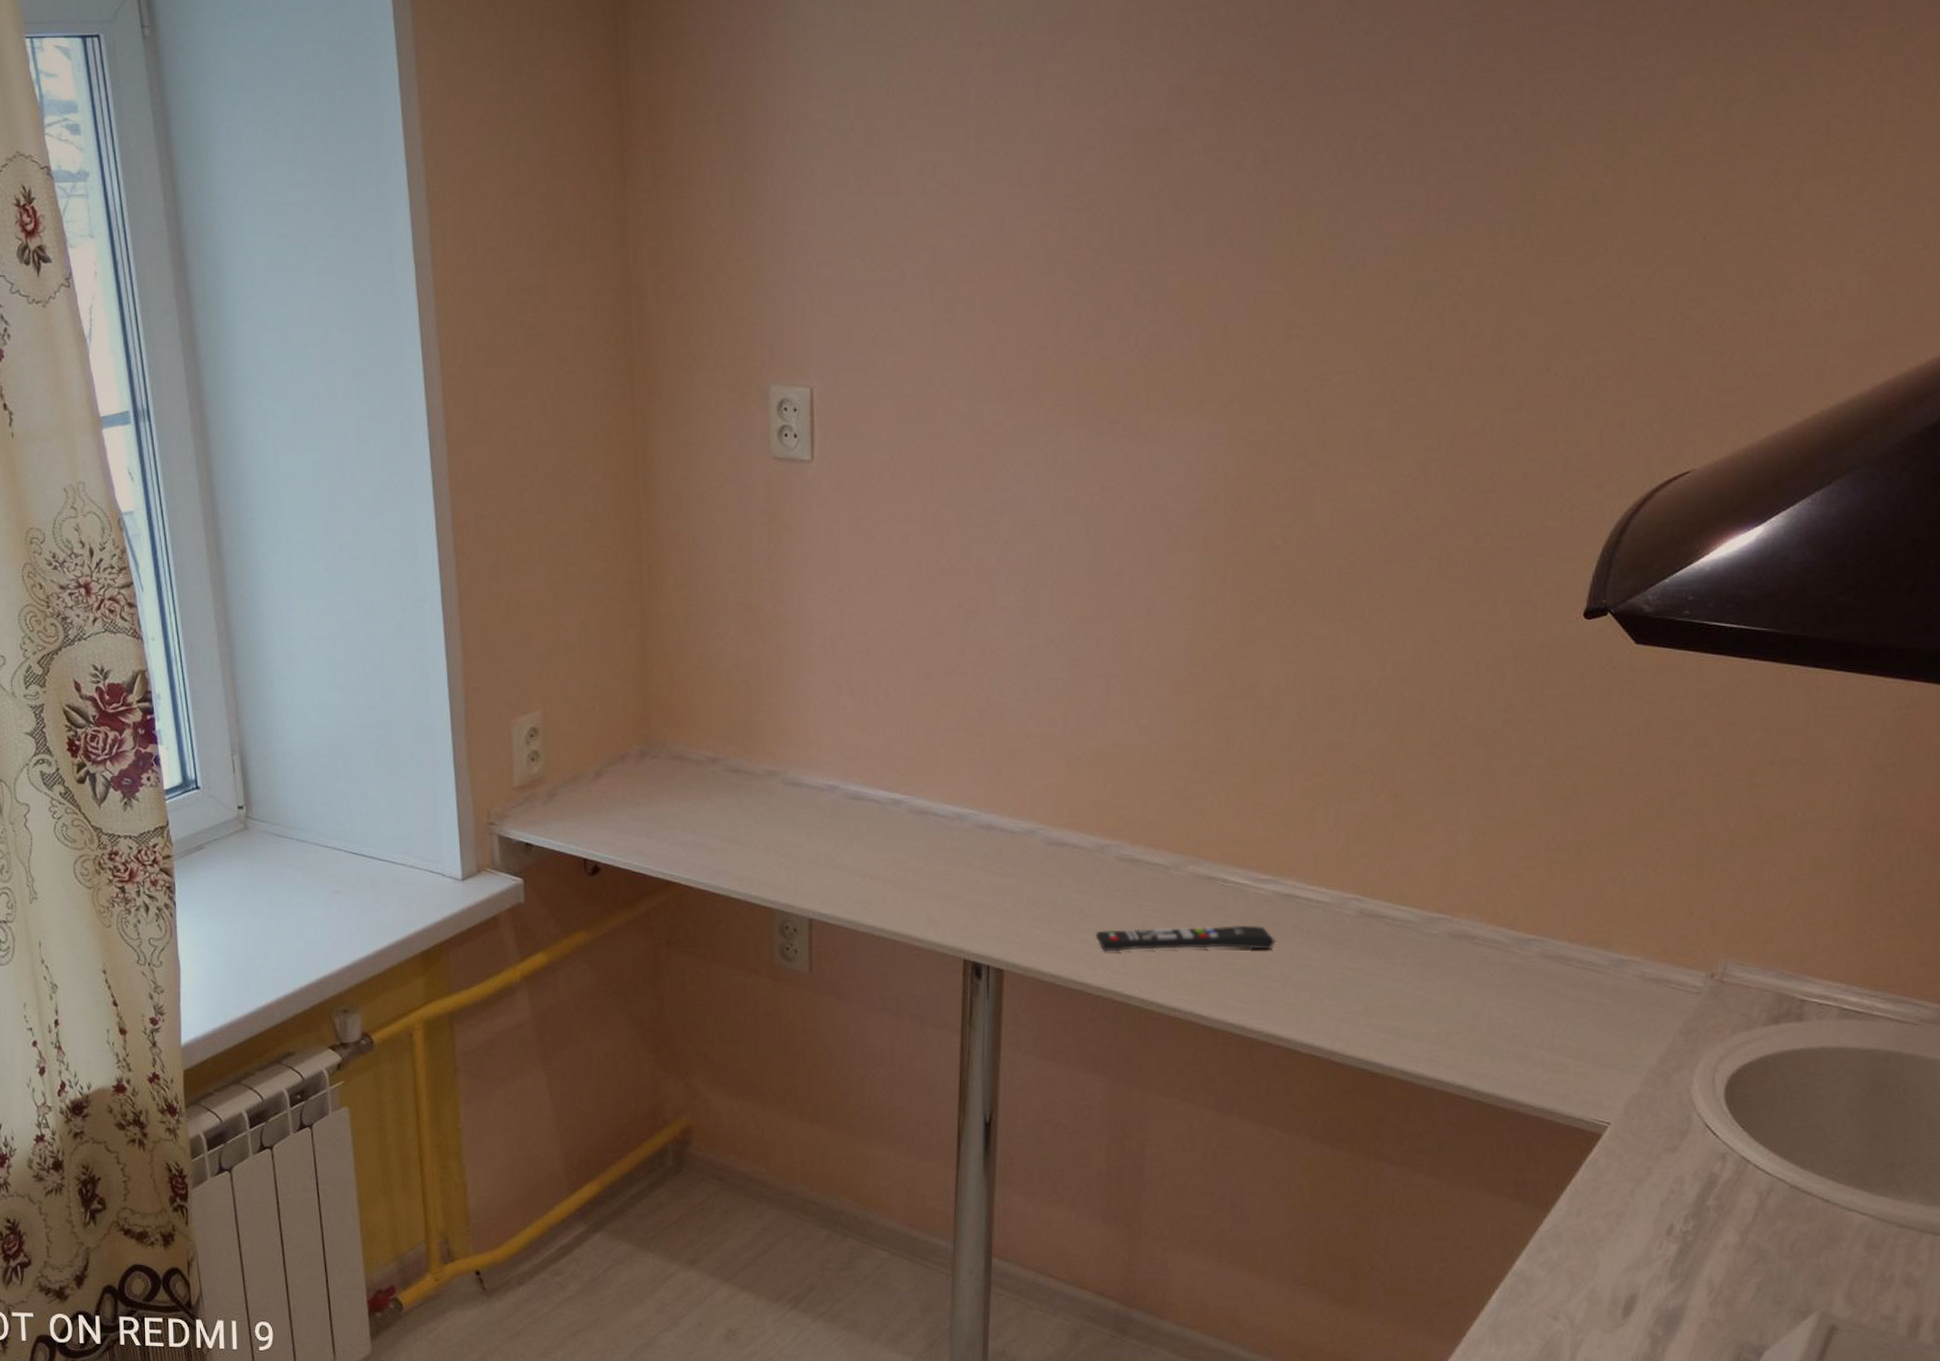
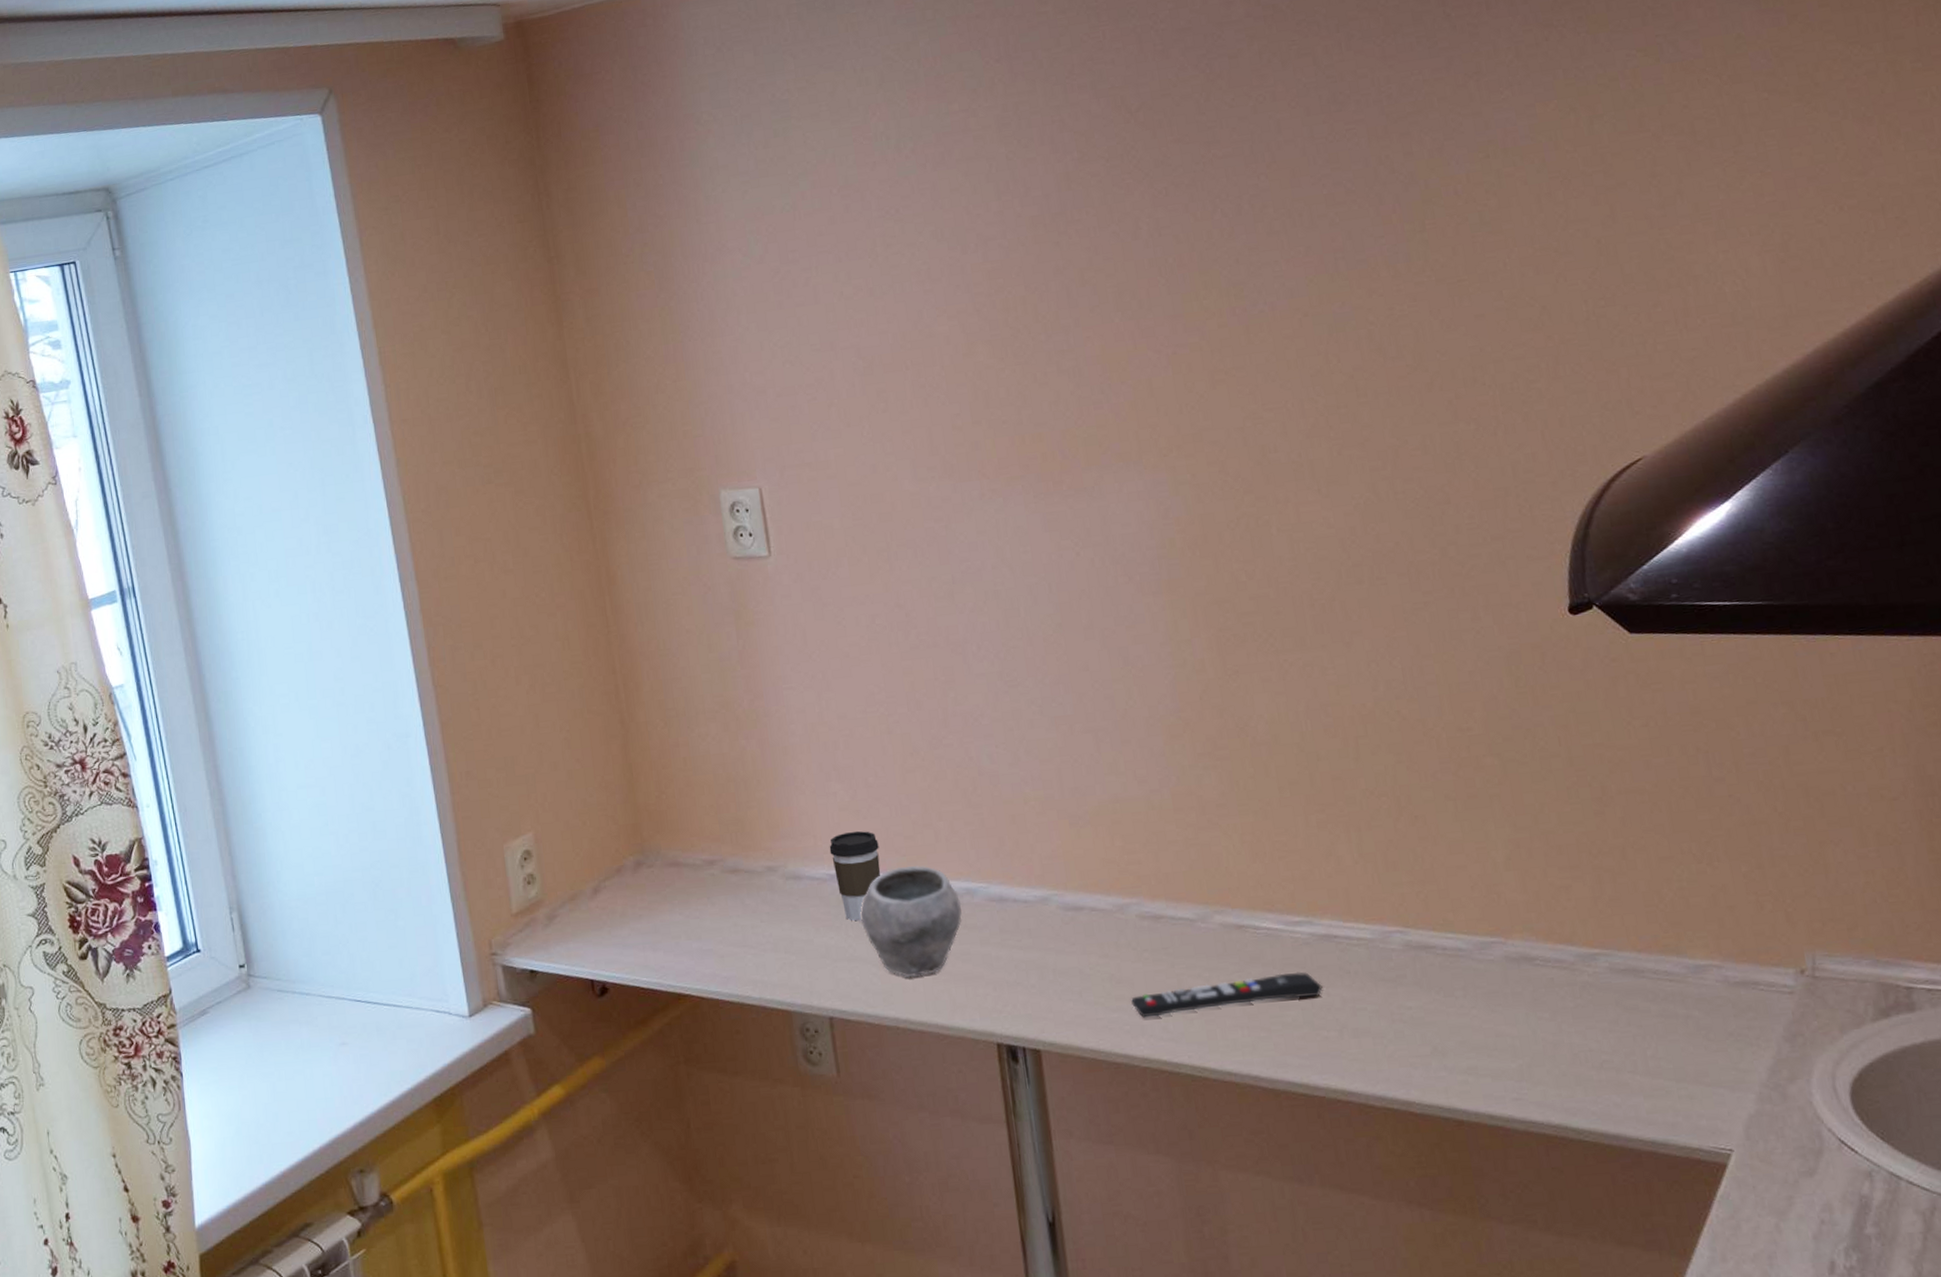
coffee cup: none [831,746,880,832] -> present [829,830,881,921]
bowl: none [852,785,951,891] -> present [860,865,962,978]

